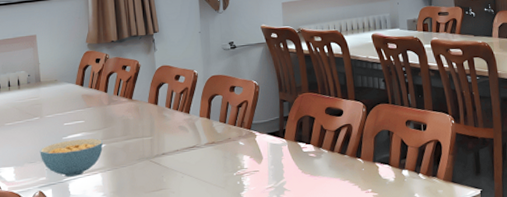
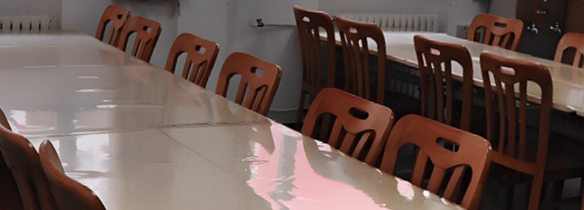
cereal bowl: present [40,138,103,177] -> none [52,94,114,132]

